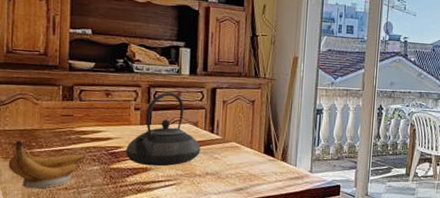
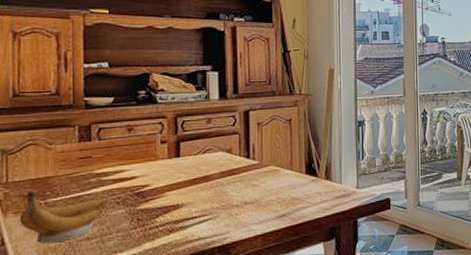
teapot: present [126,92,201,167] -> none [154,119,237,203]

